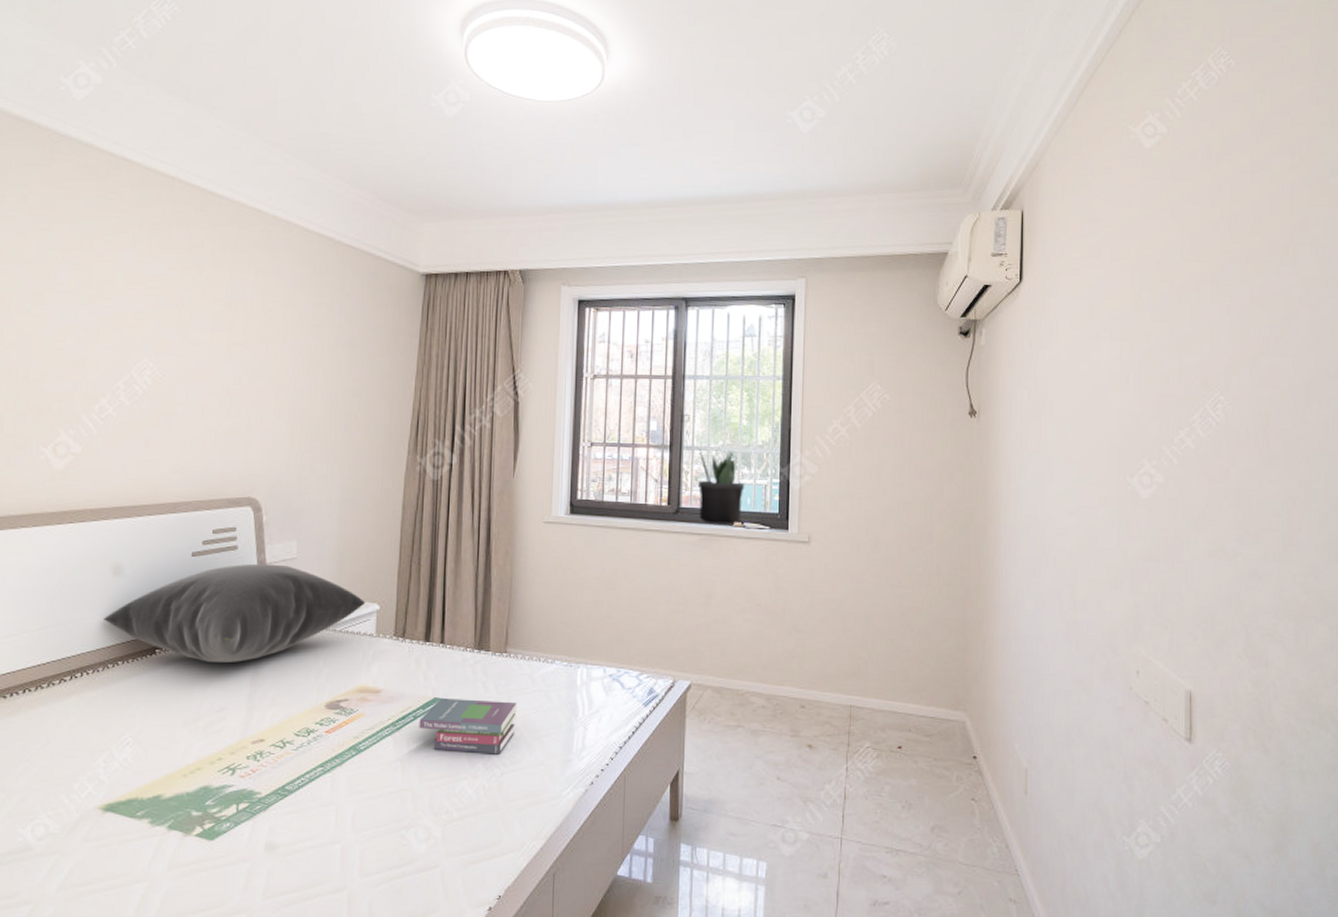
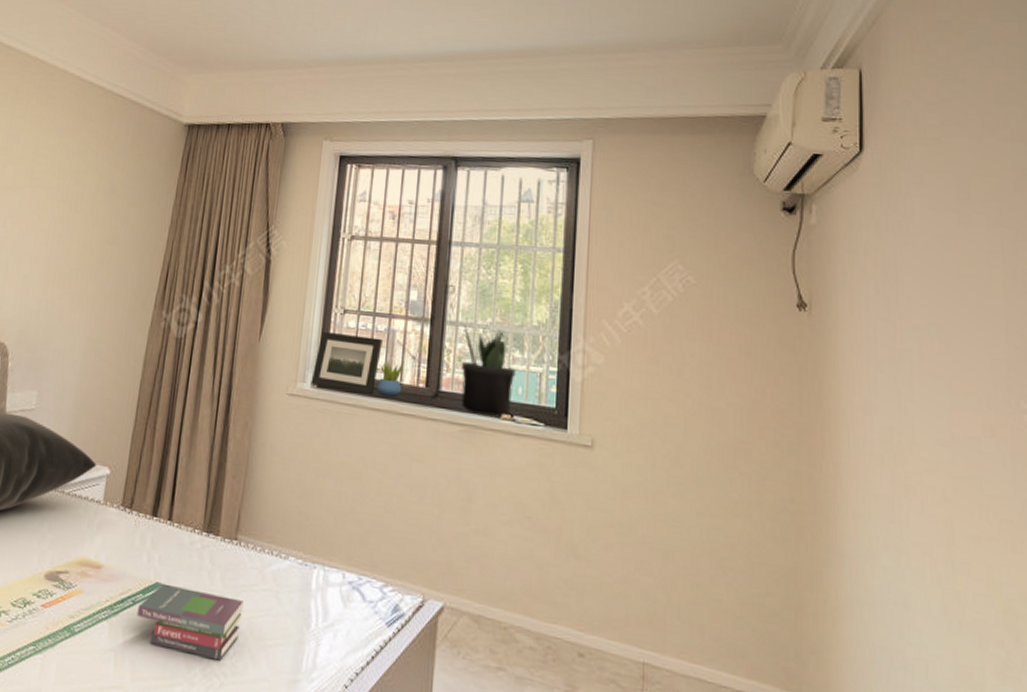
picture frame: none [564,463,627,516] -> present [311,331,383,395]
succulent plant: none [625,485,647,517] -> present [377,360,403,398]

